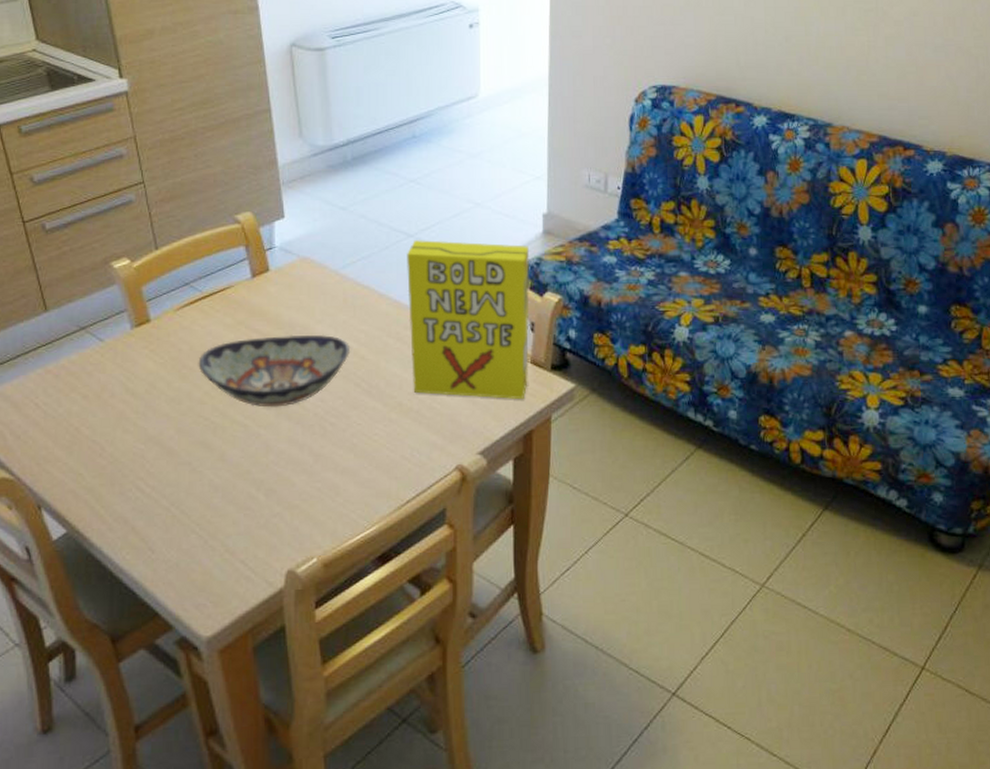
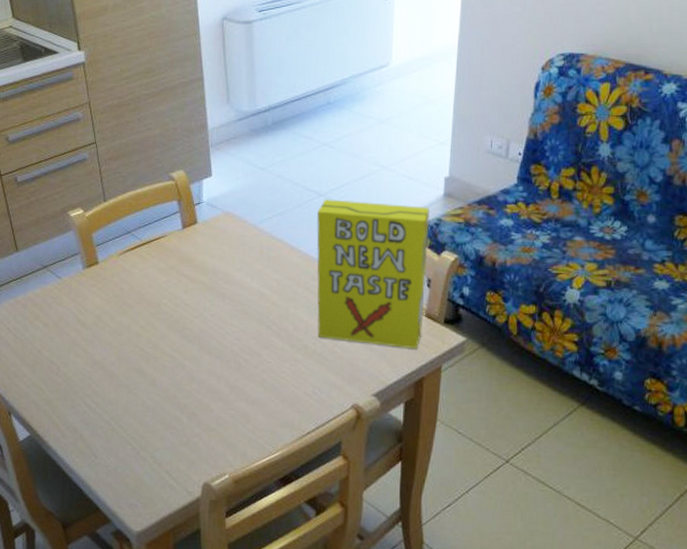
decorative bowl: present [198,334,351,408] -> none [136,280,265,343]

